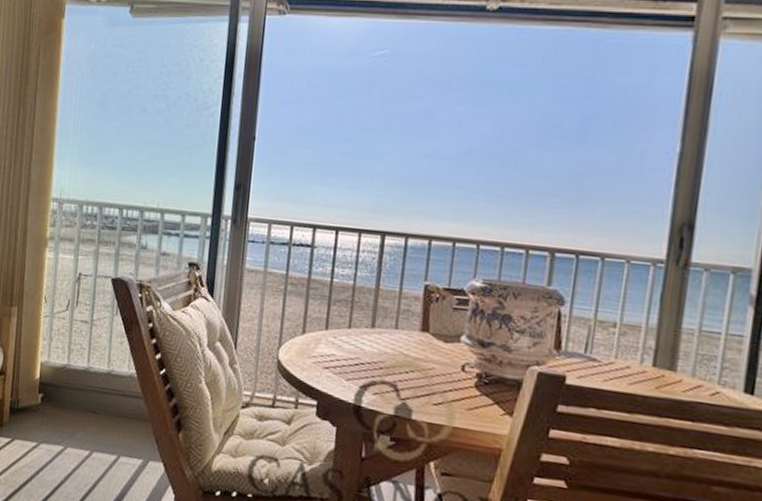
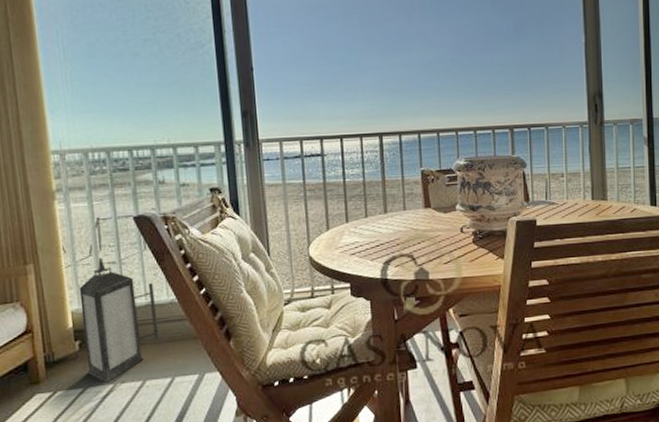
lantern: none [44,314,117,443] -> present [79,257,160,383]

